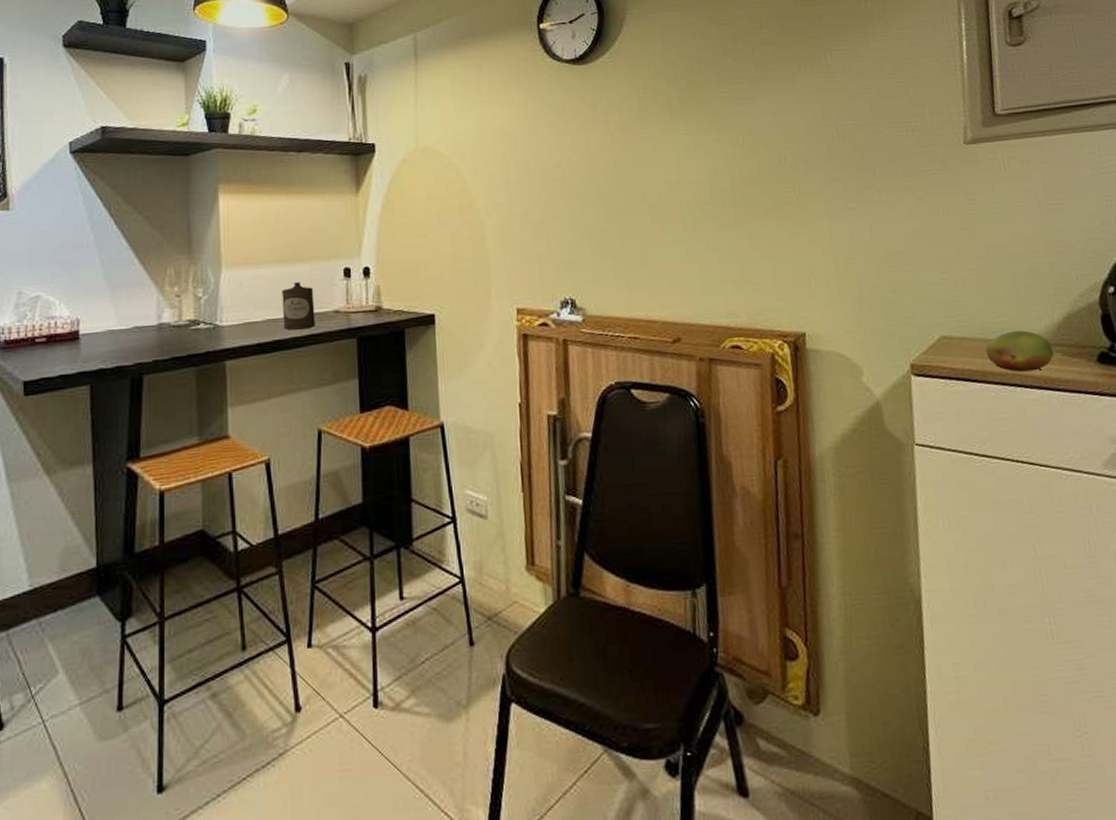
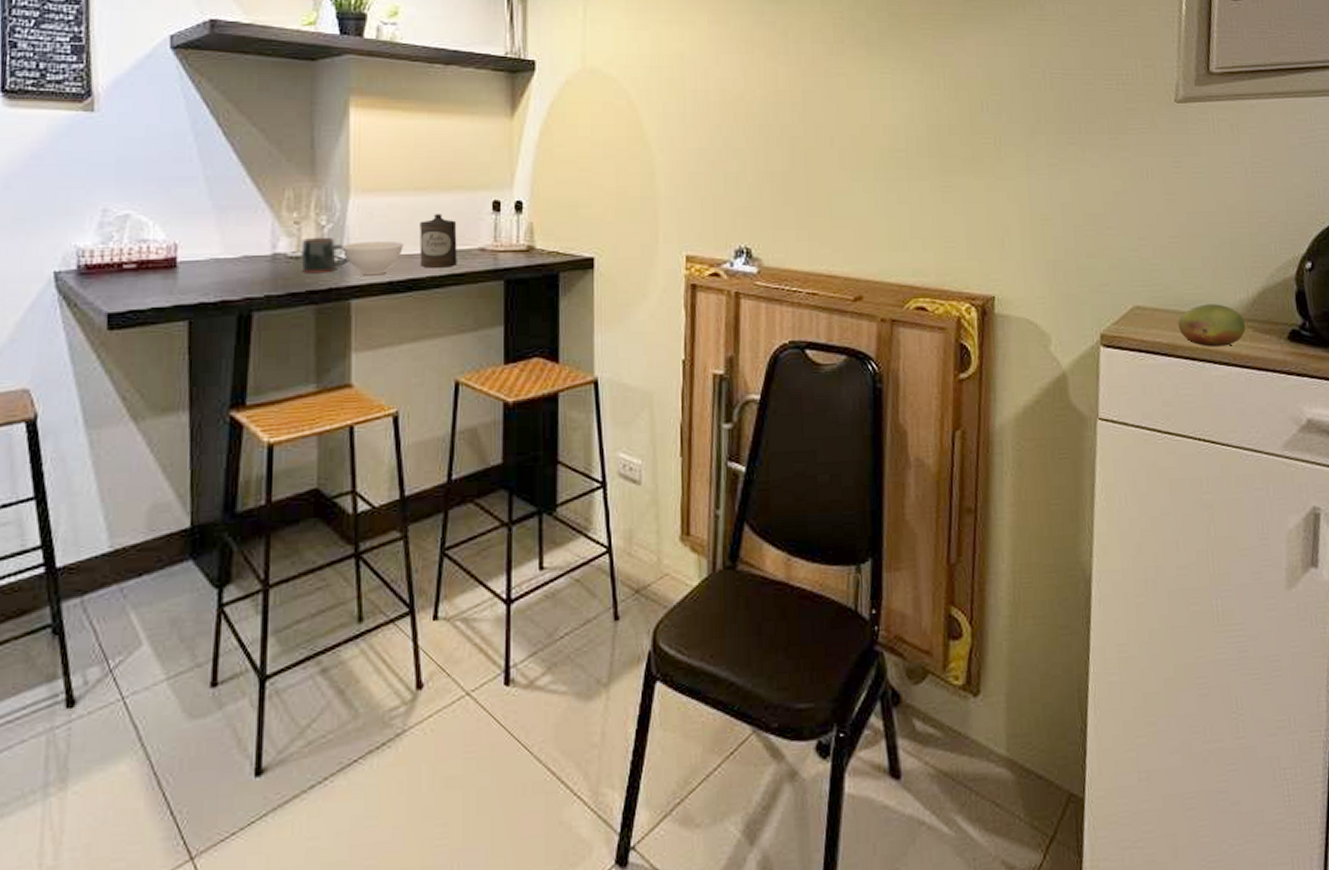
mug: none [182,307,222,340] -> present [301,236,348,274]
bowl: none [216,308,269,340] -> present [342,242,403,276]

